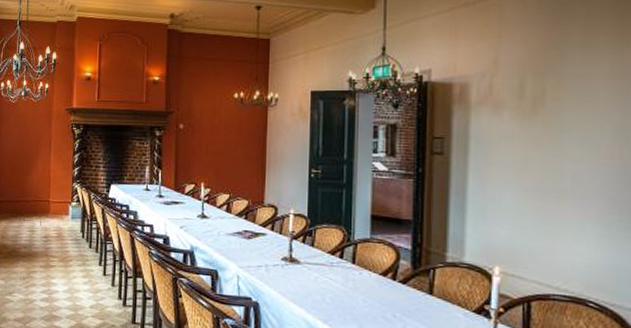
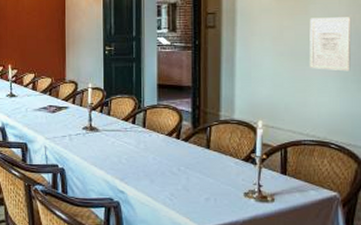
wall art: none [562,149,617,216] -> present [309,17,352,72]

